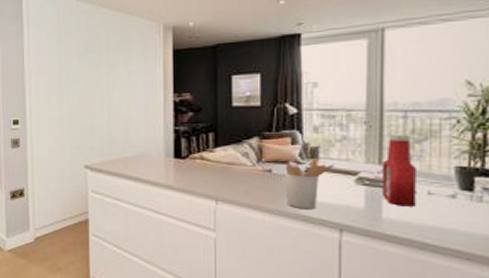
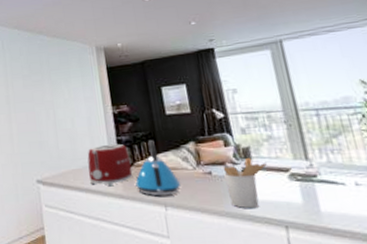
toaster: none [140,134,187,177] -> present [87,143,133,187]
kettle: none [188,133,237,191] -> present [135,141,181,196]
ketchup bottle: present [382,134,416,207] -> none [307,130,348,199]

